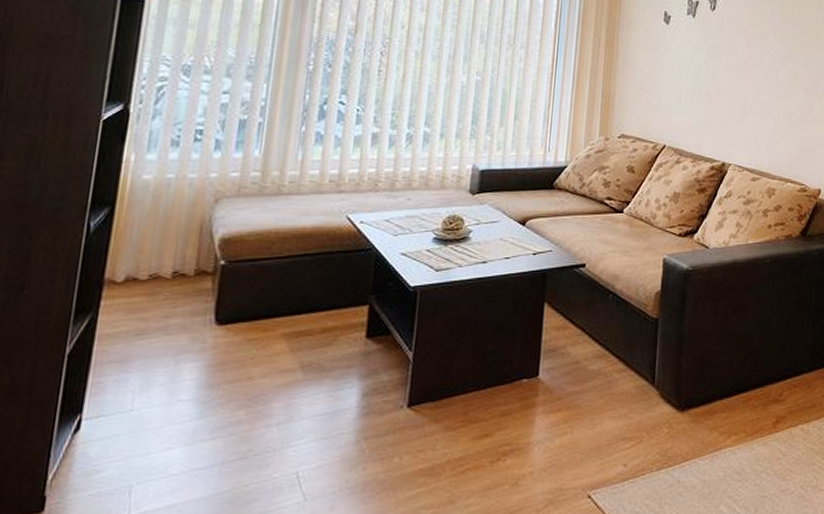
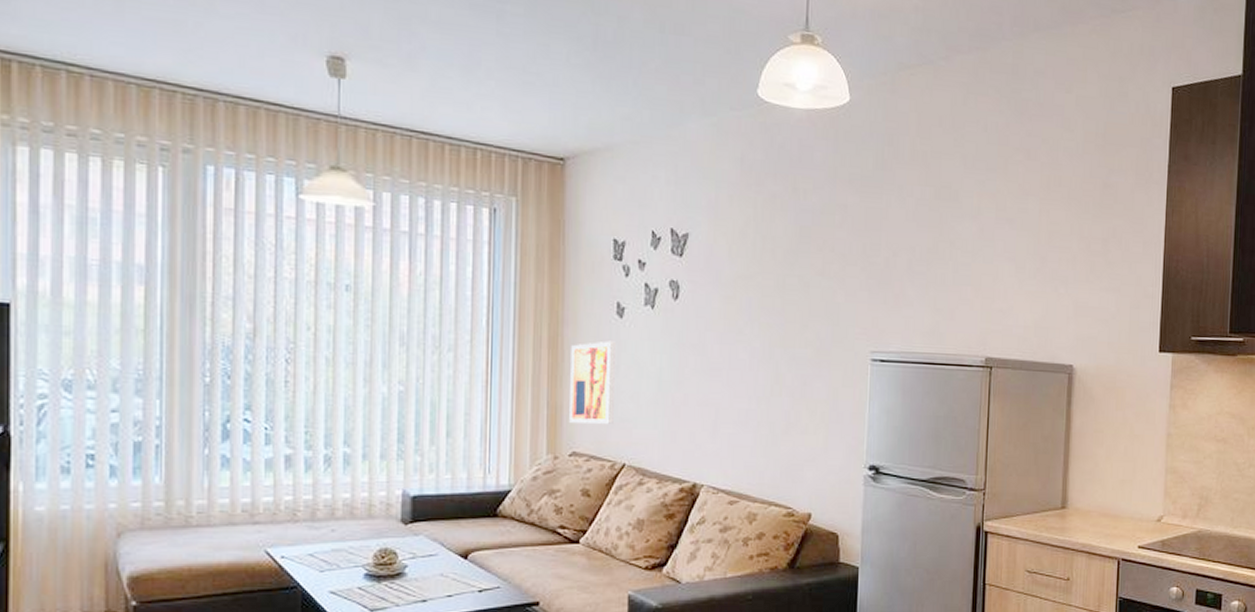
wall art: none [620,42,663,111] -> present [569,341,617,424]

